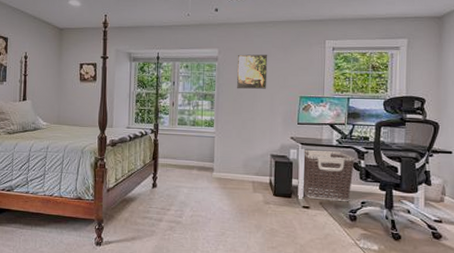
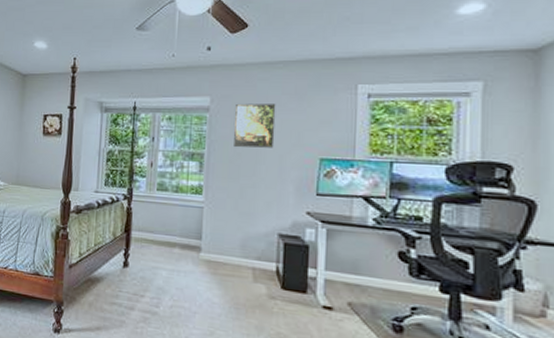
clothes hamper: present [301,149,354,202] -> none [321,229,400,306]

